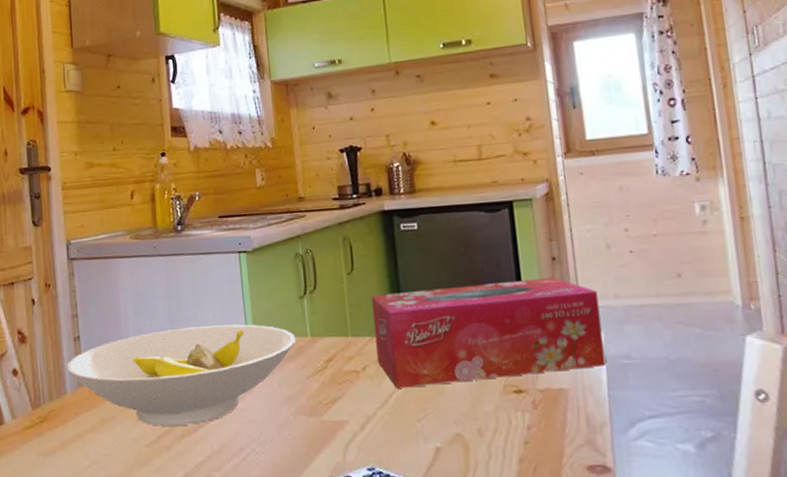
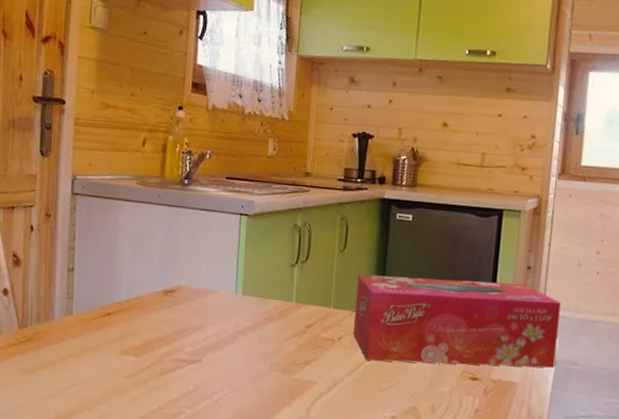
bowl: present [67,324,296,426] -> none [58,275,282,365]

